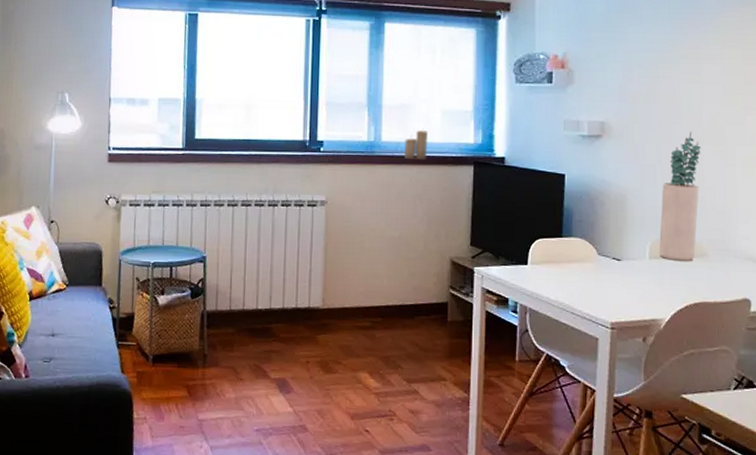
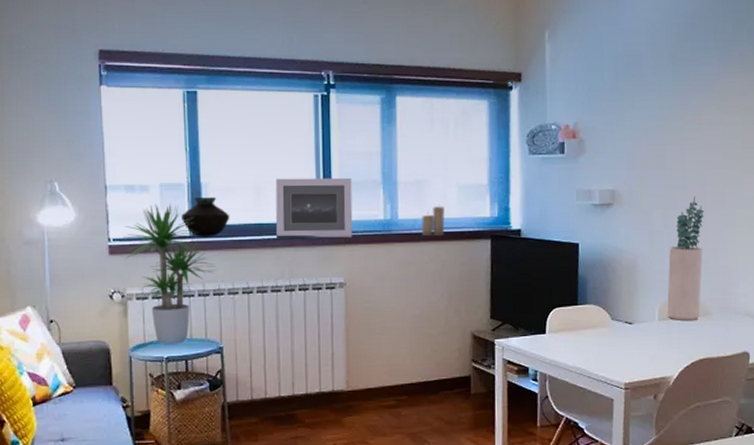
potted plant: none [121,116,205,251] -> present [123,203,217,344]
vase: none [176,112,221,151] -> present [181,197,230,238]
picture frame: none [263,97,338,158] -> present [275,177,353,240]

